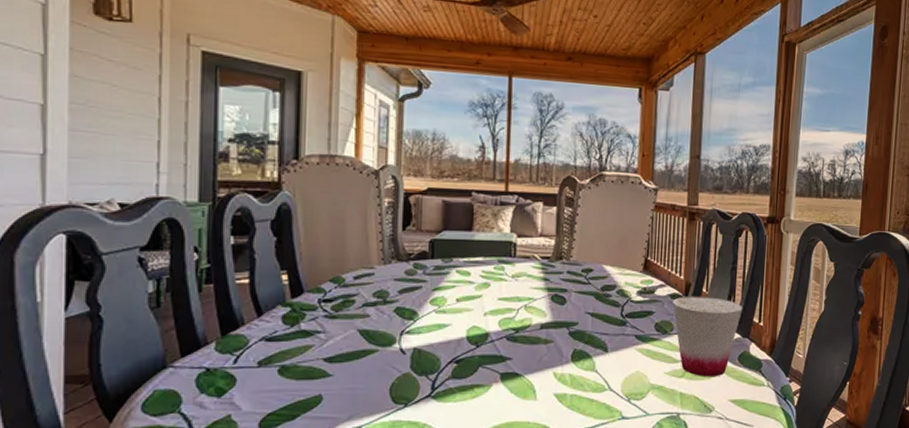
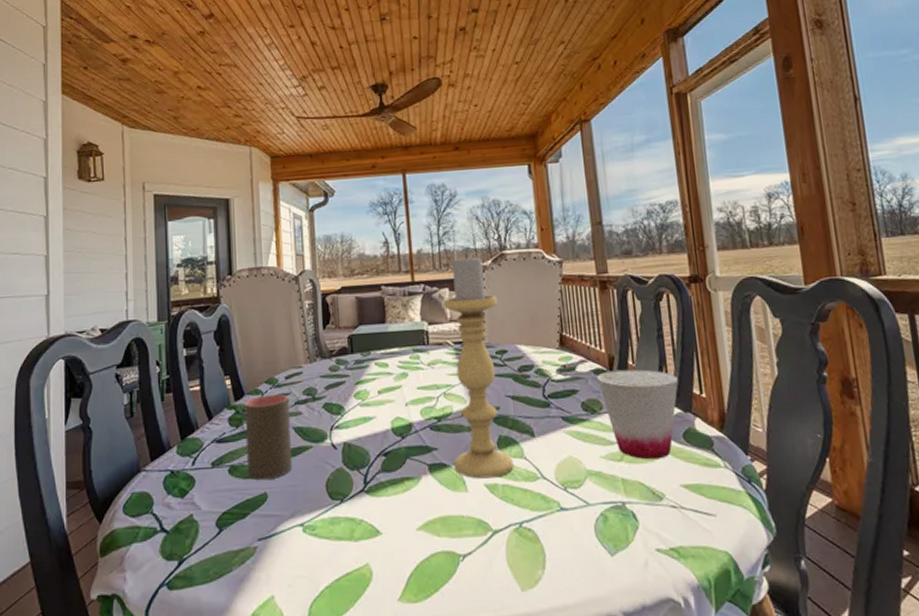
cup: none [300,294,356,381] -> present [244,394,292,480]
candle holder: none [526,170,591,388] -> present [442,254,514,479]

